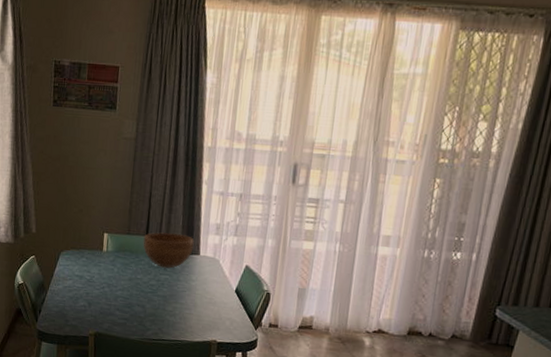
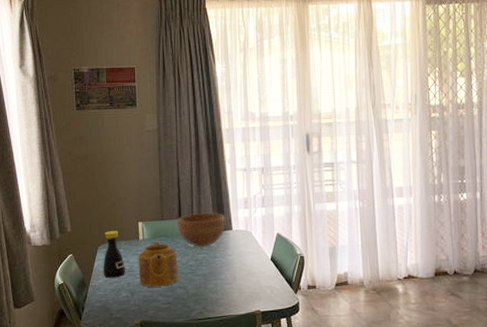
bottle: none [63,238,86,286] -> present [103,231,125,278]
teapot: none [98,255,140,302] -> present [138,241,179,287]

